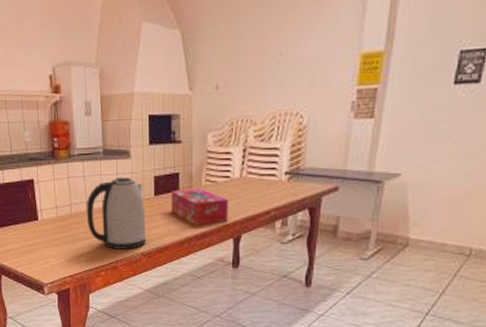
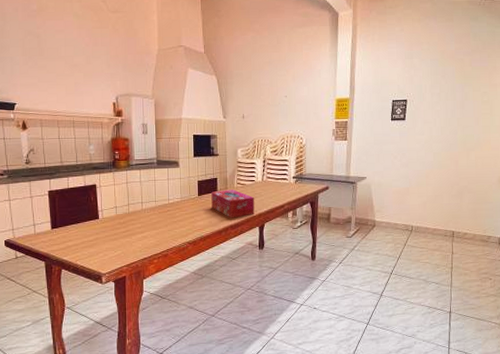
kettle: present [86,177,147,250] -> none [141,181,192,240]

